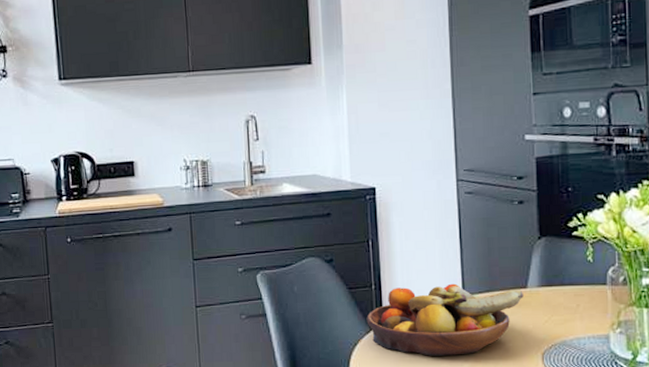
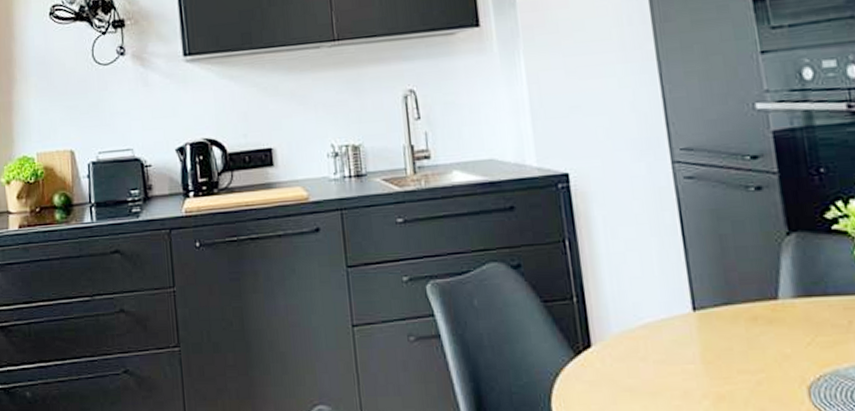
fruit bowl: present [366,283,523,356] -> none [568,294,775,390]

